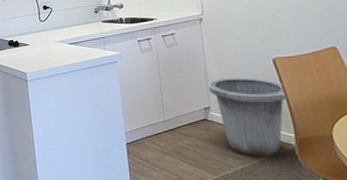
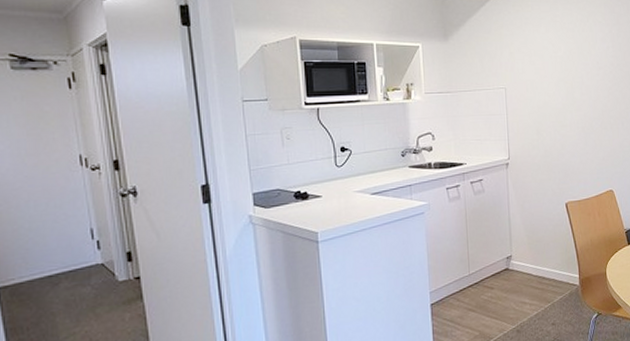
trash can: present [209,78,288,158] -> none [512,223,576,302]

